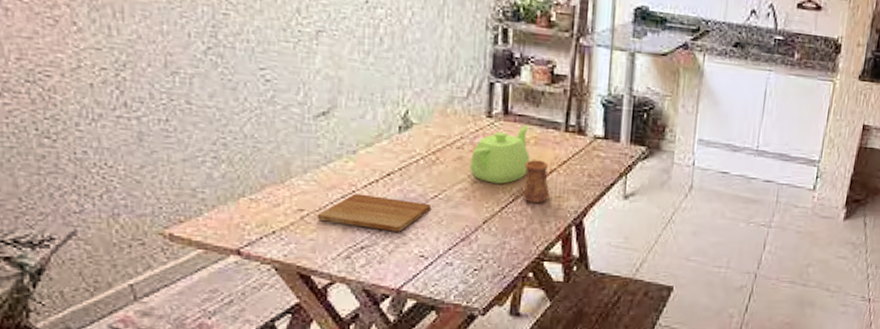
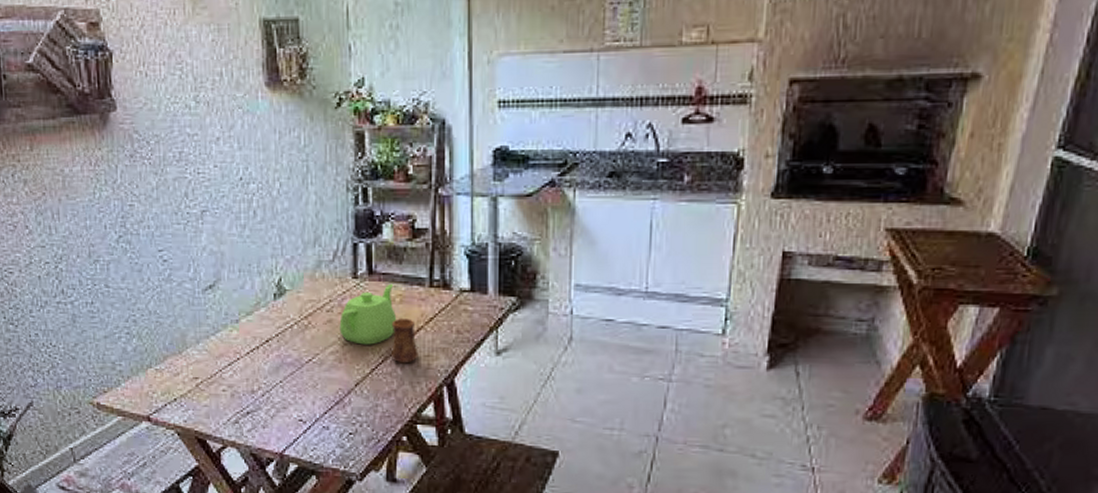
cutting board: present [317,193,432,232] -> none [209,361,307,397]

